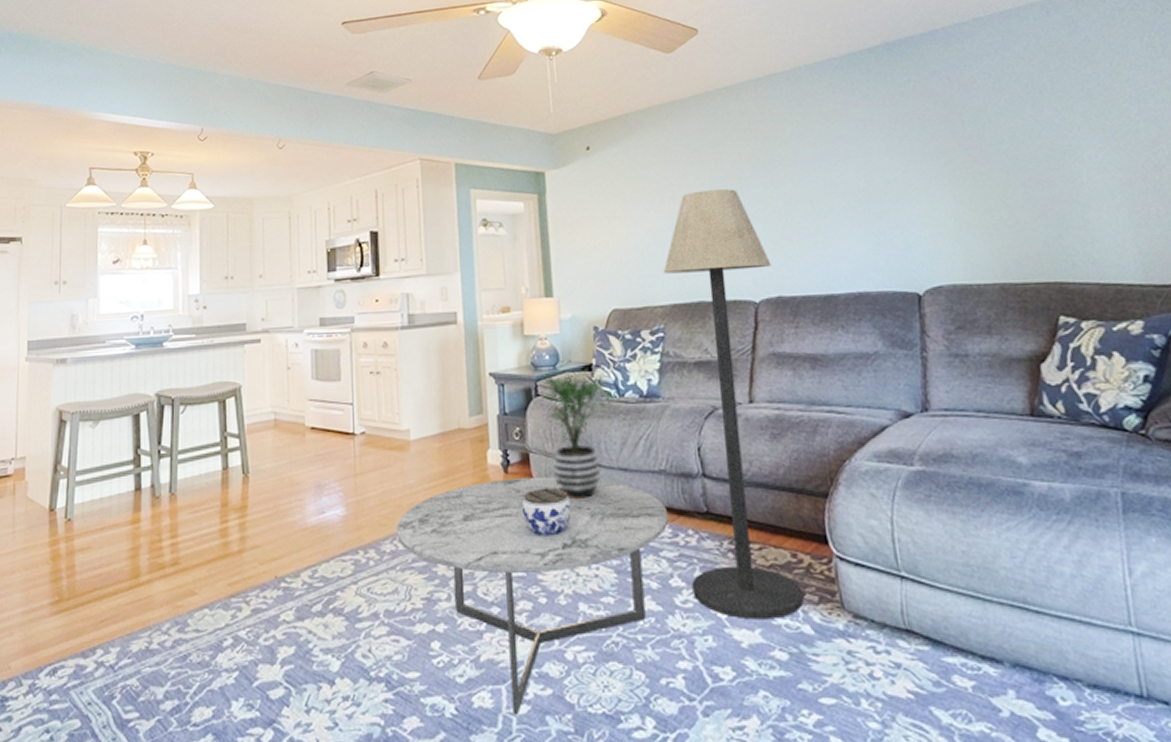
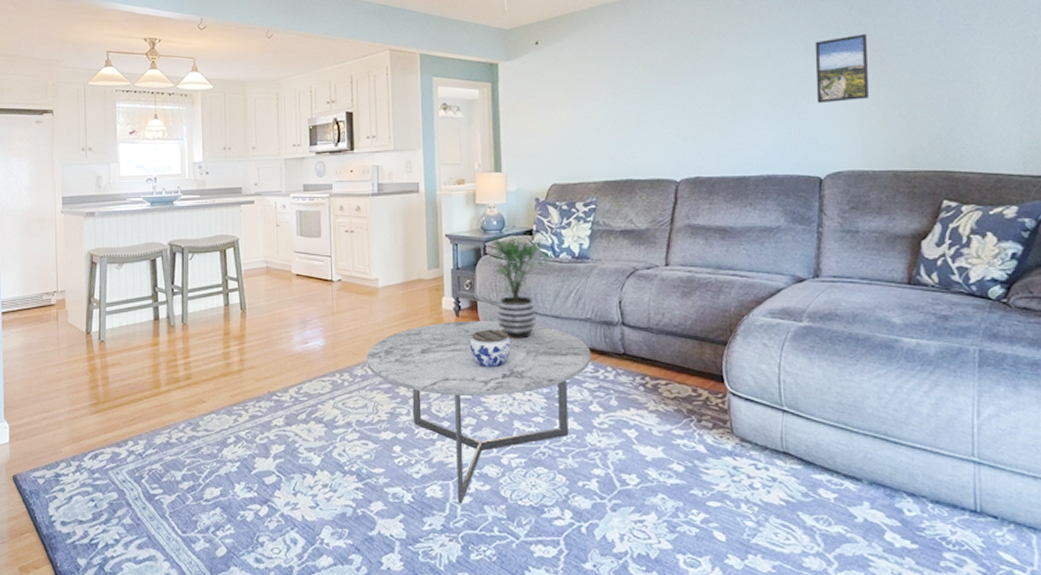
floor lamp: present [663,189,804,620] -> none [598,82,700,440]
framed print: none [898,131,964,209] -> present [814,34,870,103]

